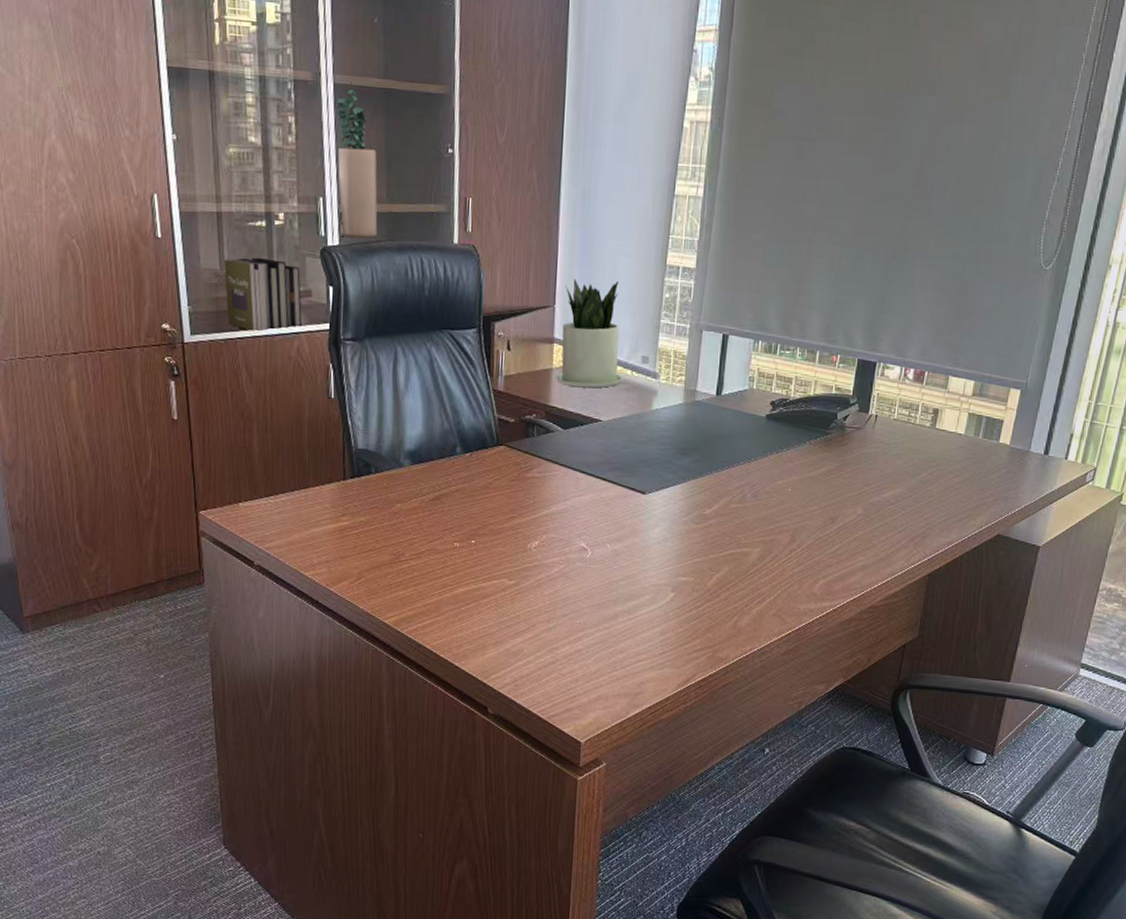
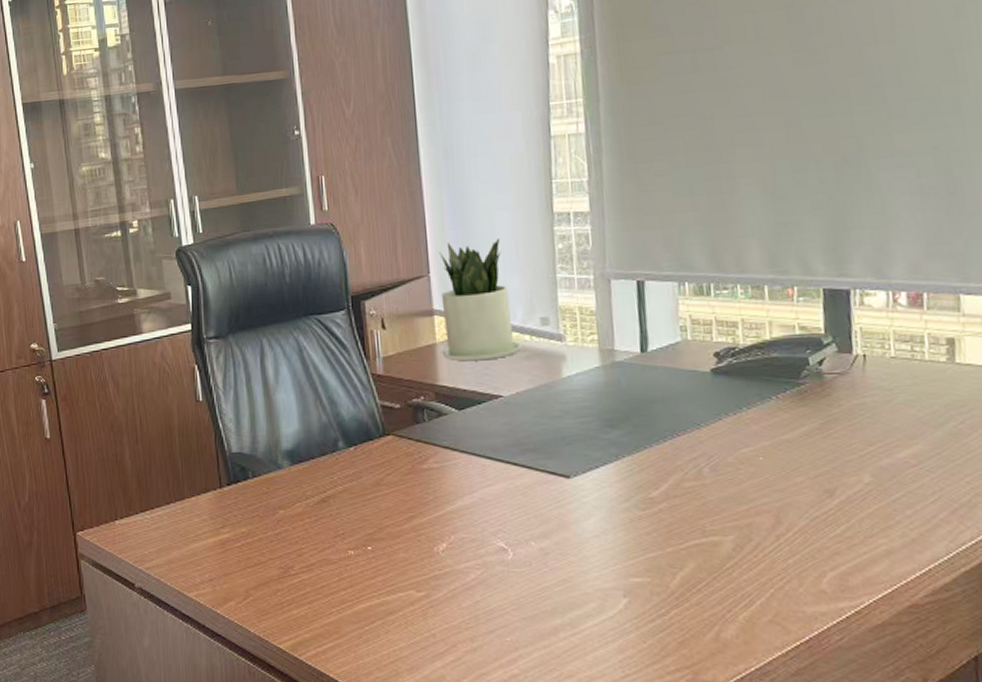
books: present [224,257,302,332] -> none [85,266,163,341]
vase: present [337,81,378,239] -> none [179,84,231,236]

